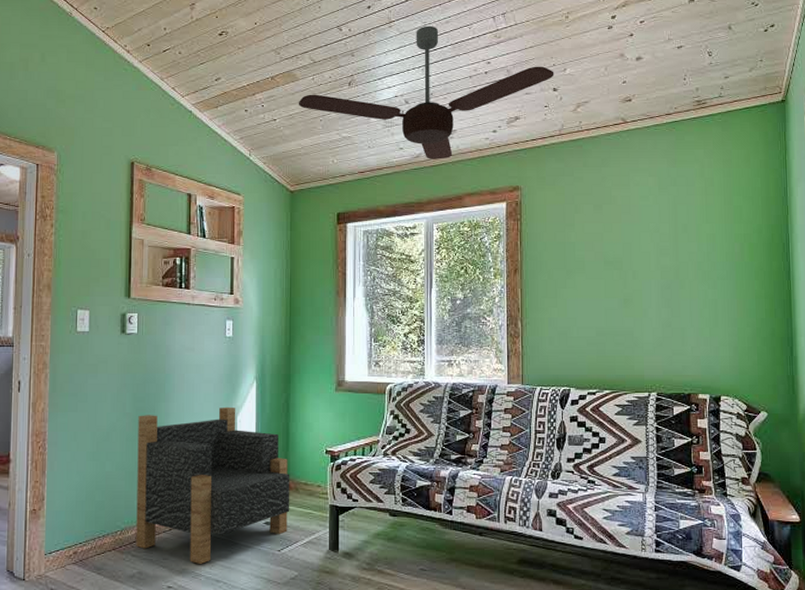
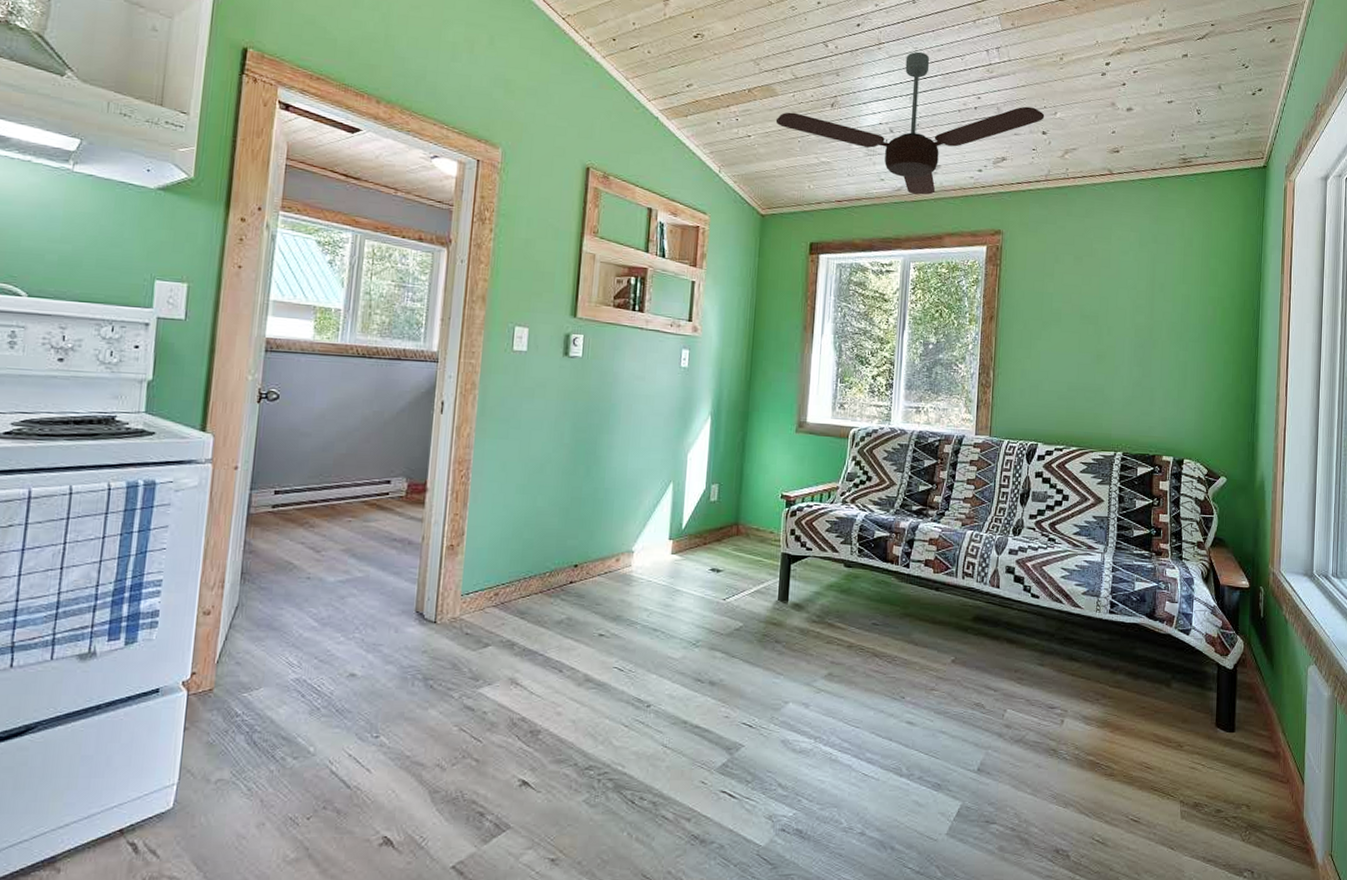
ottoman: present [136,406,290,565] -> none [566,442,742,612]

